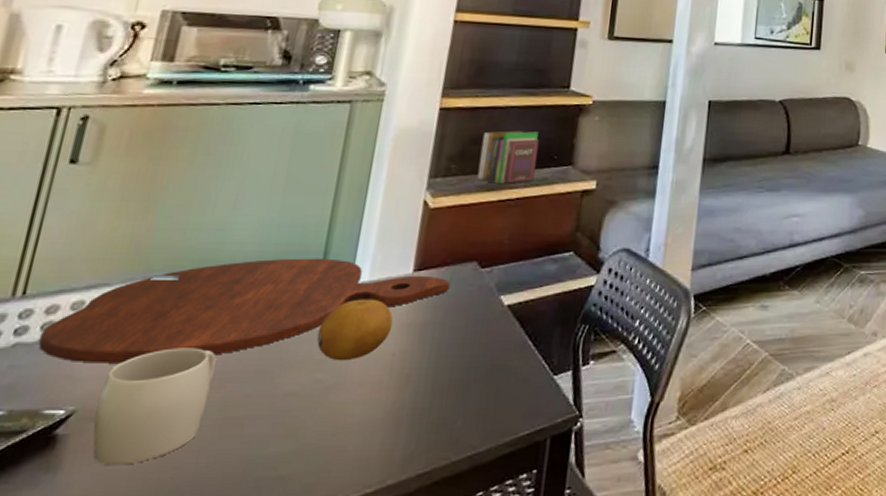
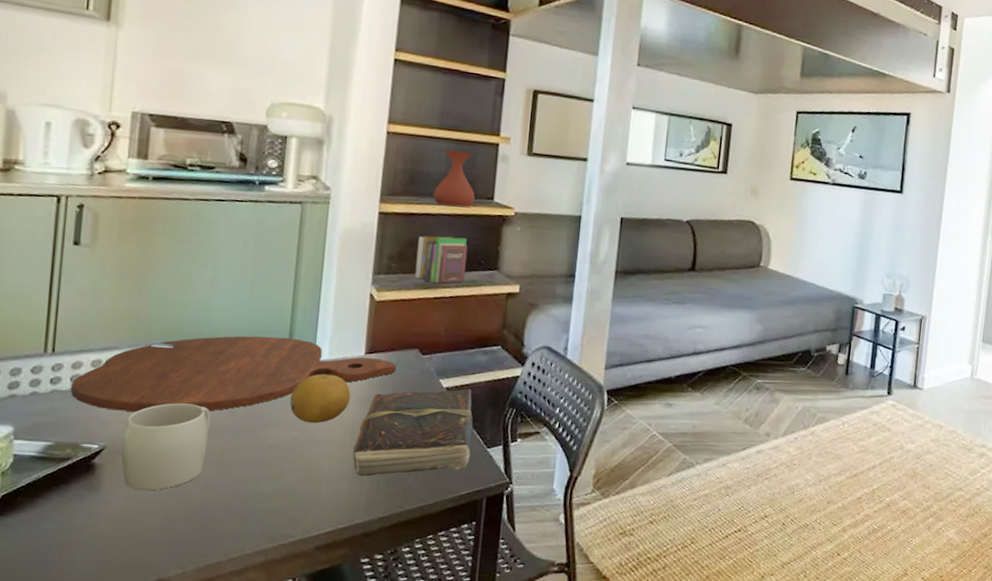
book: none [390,304,538,423] -> present [353,388,473,477]
vase: none [502,37,551,99] -> present [433,149,475,208]

